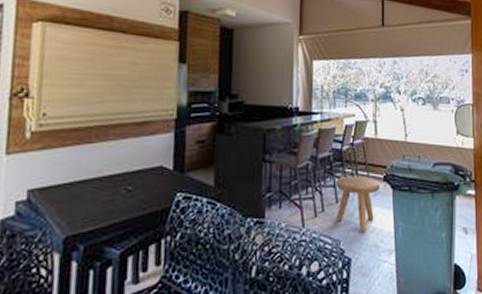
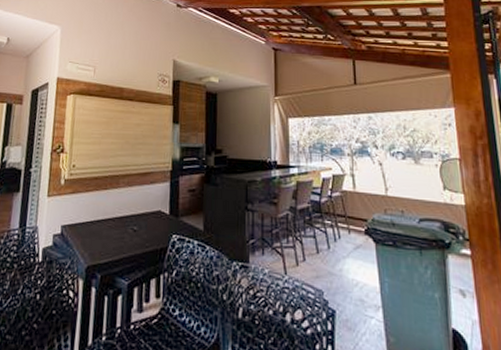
stool: present [335,176,380,232] -> none [315,227,362,285]

